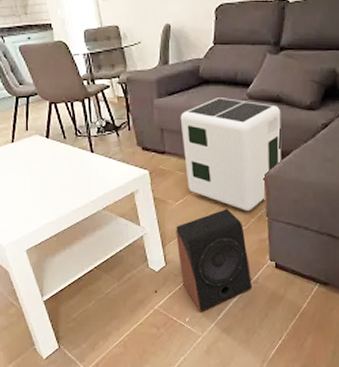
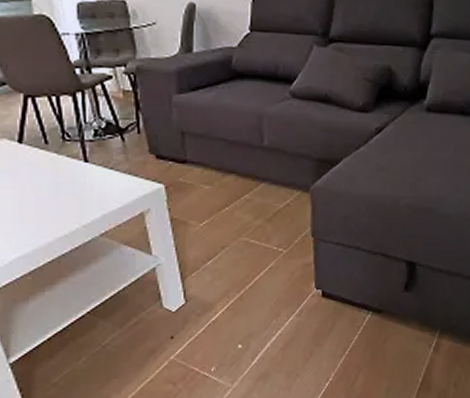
speaker: present [176,209,253,312] -> none [199,229,295,359]
air purifier: present [180,98,282,212] -> none [207,95,330,232]

